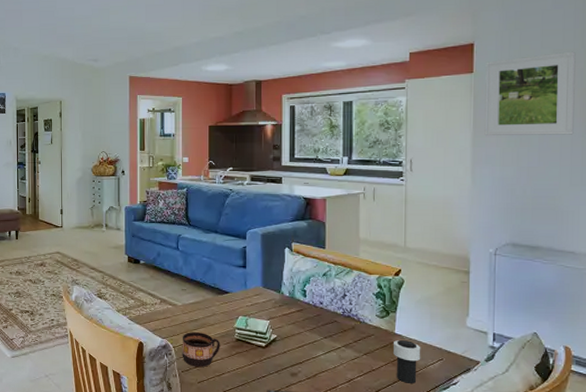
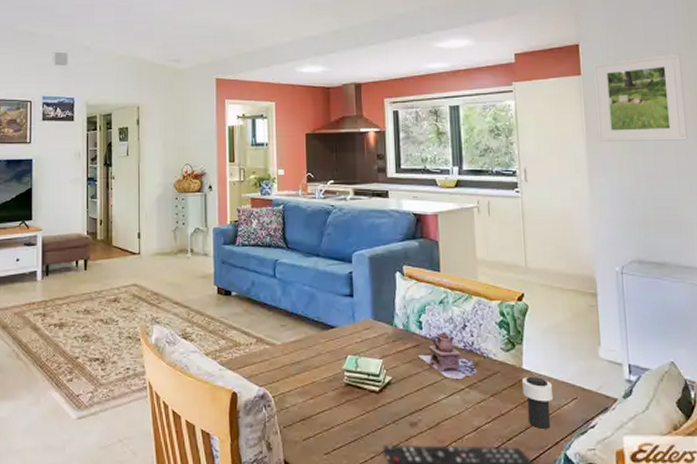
cup: present [182,331,220,368] -> none [283,376,328,421]
teapot: none [300,300,353,339] -> present [417,332,477,379]

